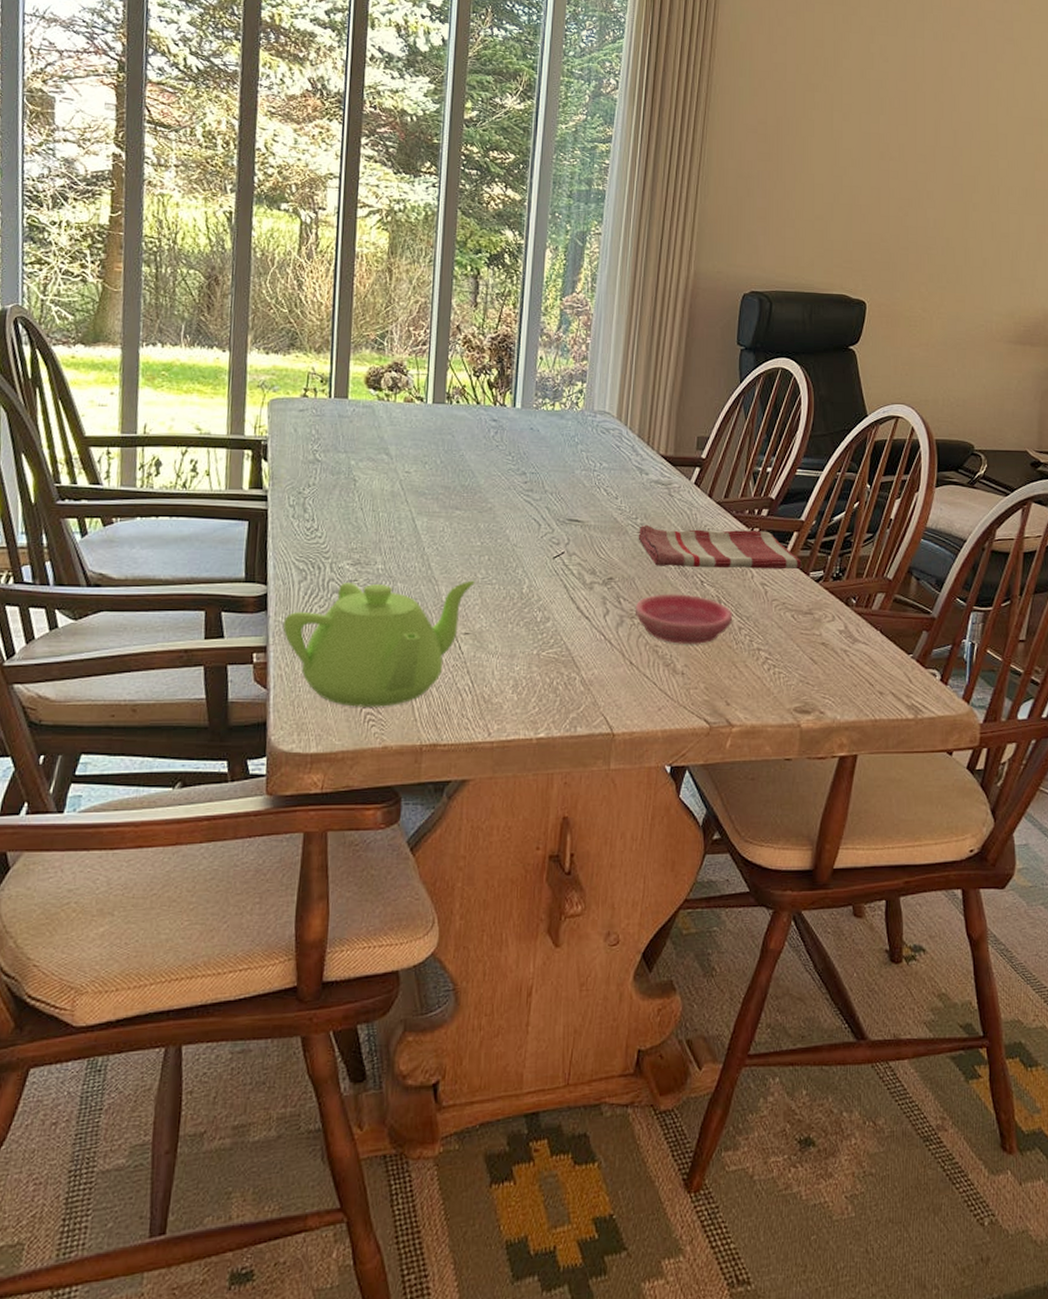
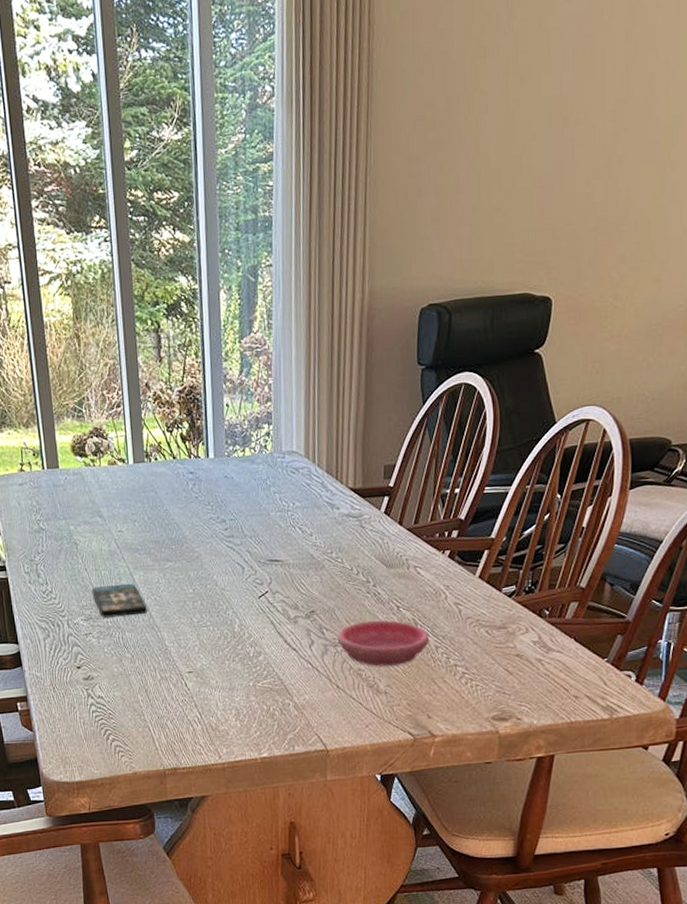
teapot: present [282,580,475,707] -> none [36,624,192,742]
smartphone: none [365,529,427,565] -> present [92,584,148,618]
dish towel: present [638,524,802,570] -> none [334,552,494,596]

